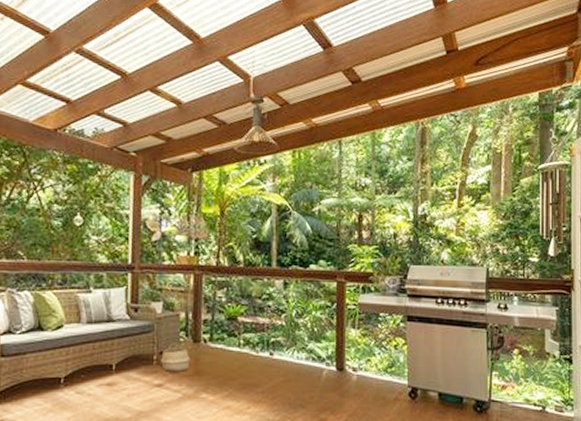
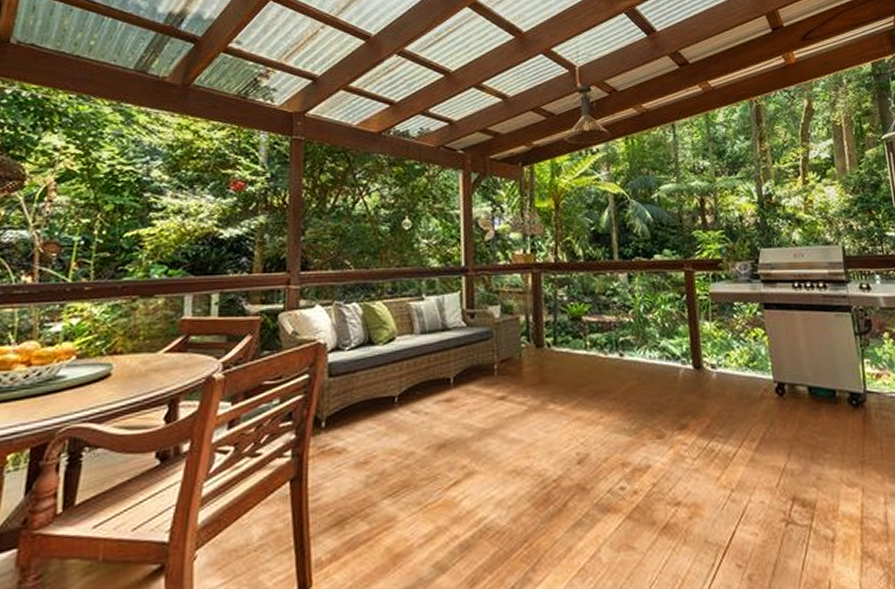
woven basket: present [161,342,190,372] -> none [502,348,534,382]

